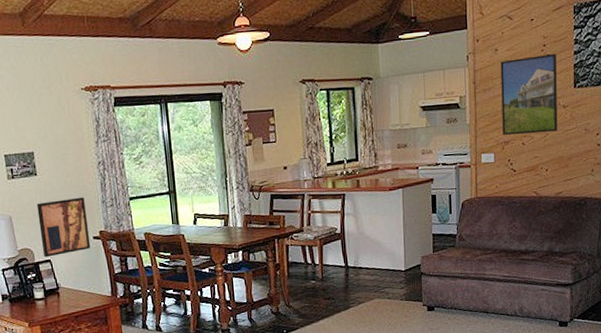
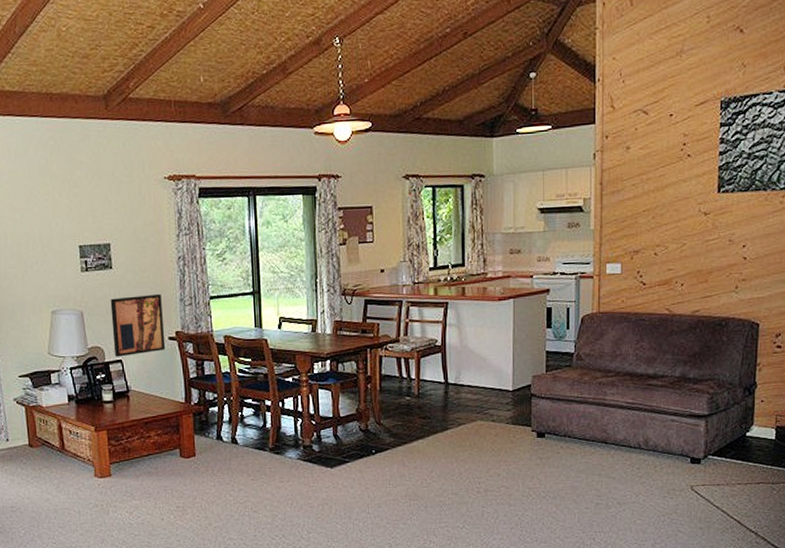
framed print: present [500,53,558,136] -> none [632,153,698,244]

